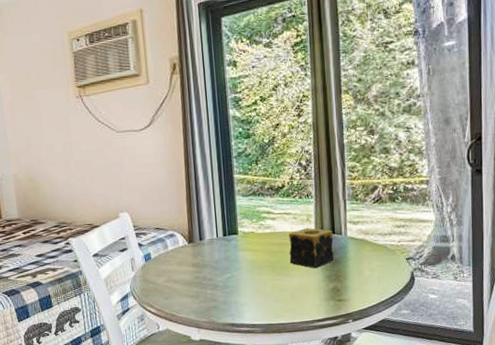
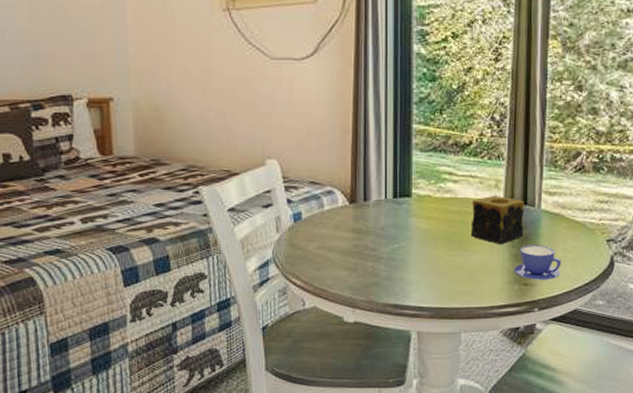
teacup: none [328,266,369,296] -> present [514,244,561,280]

